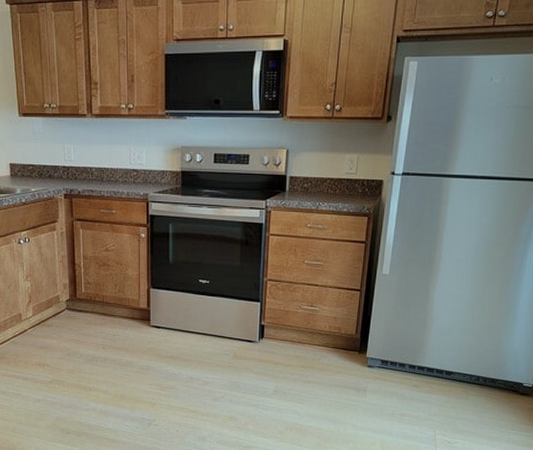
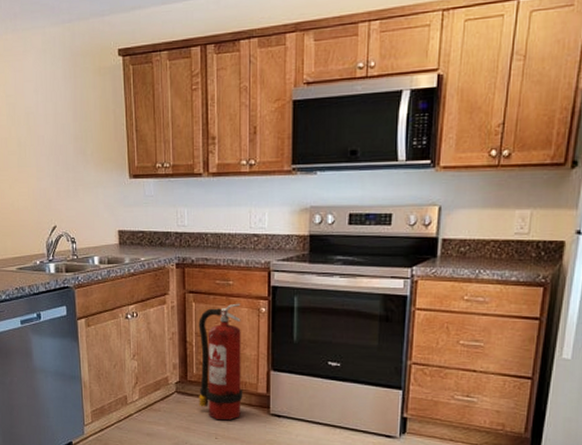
fire extinguisher: none [86,229,127,333] -> present [199,303,243,421]

